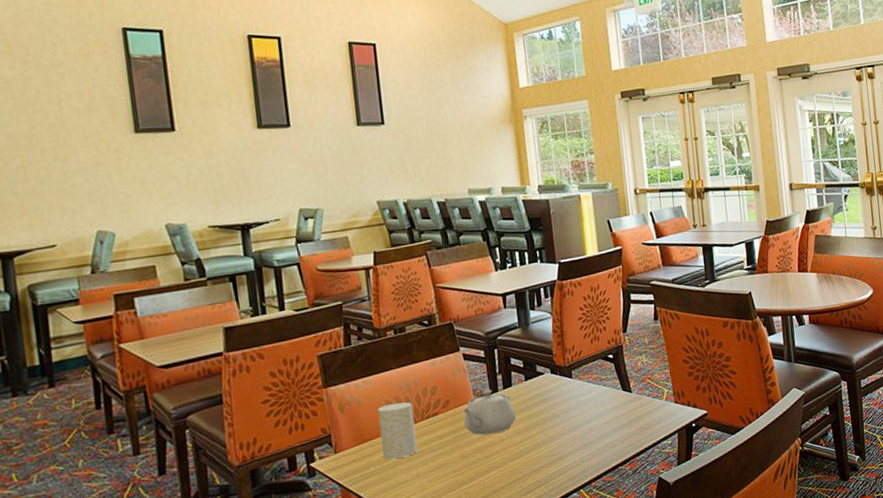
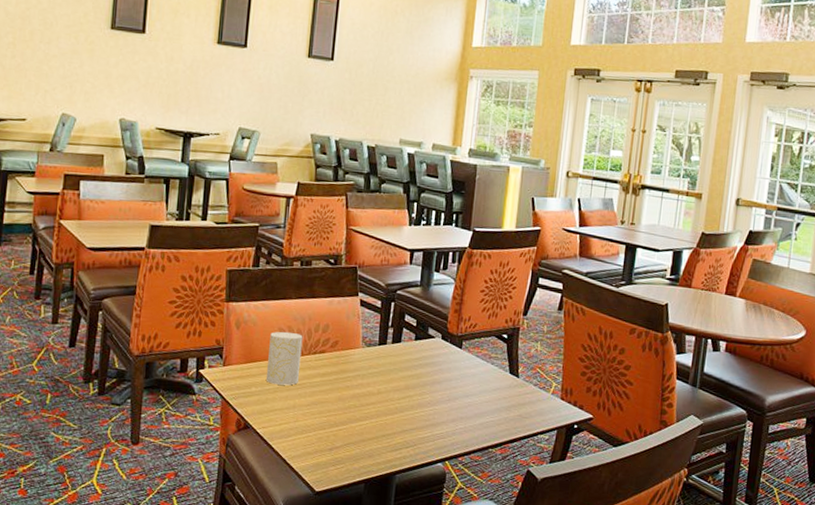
teapot: present [463,389,516,435] -> none [347,340,399,385]

